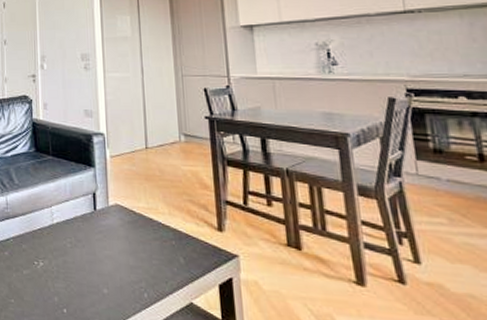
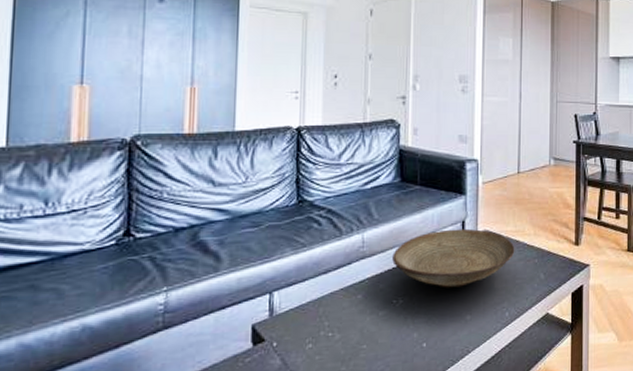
decorative bowl: none [32,199,149,259] -> present [392,228,515,288]

